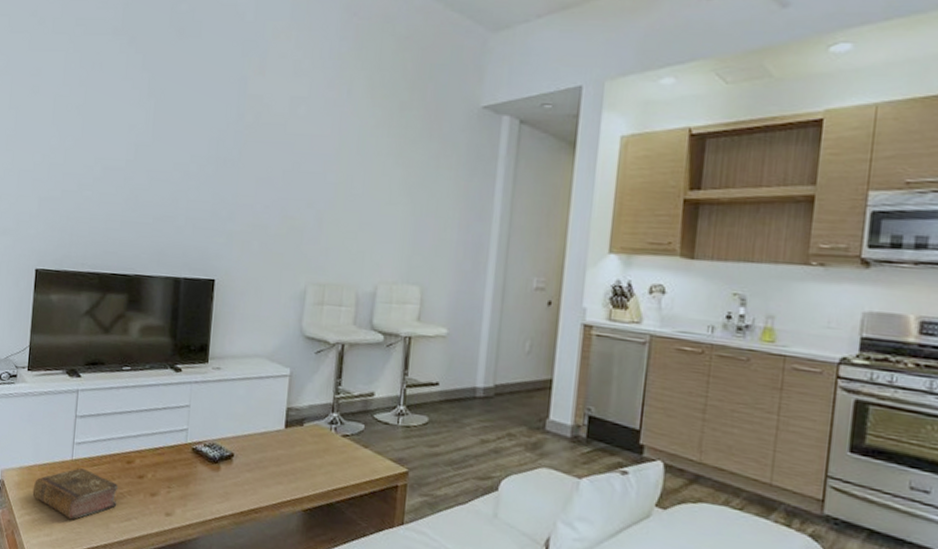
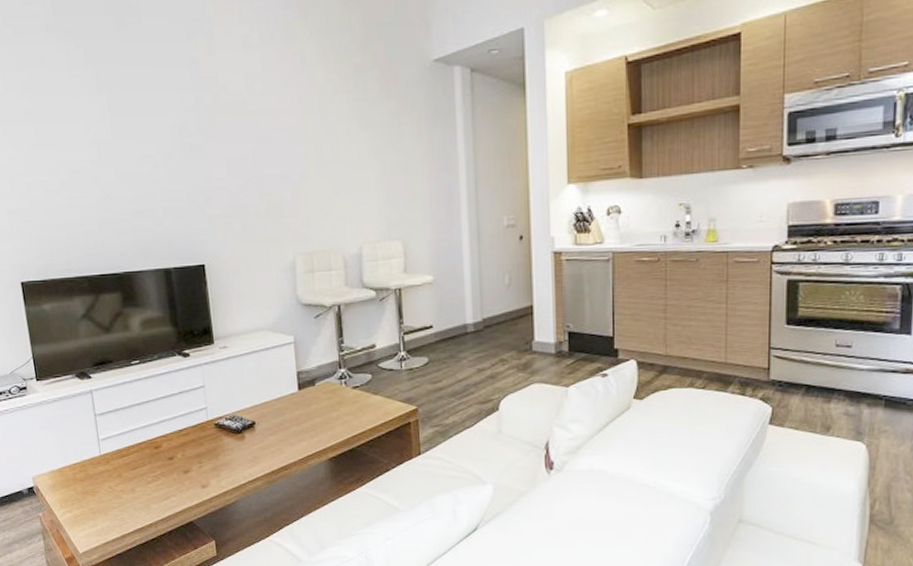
book: present [32,467,119,520] -> none [68,460,154,509]

